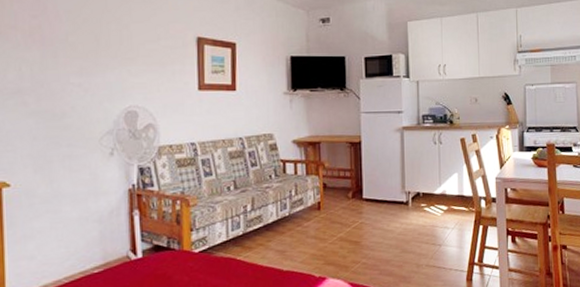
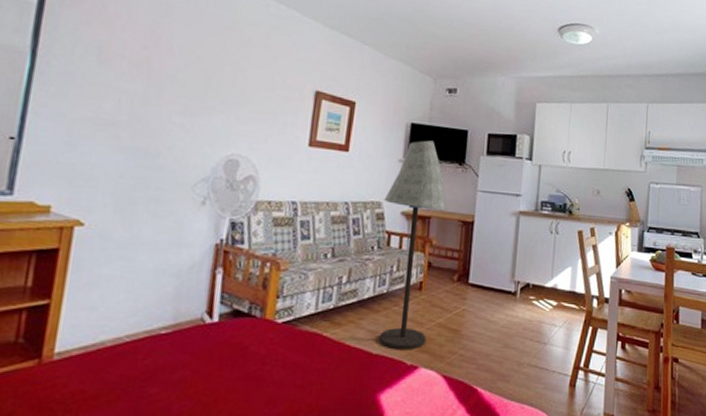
floor lamp: none [275,71,335,265] -> present [379,140,448,350]

